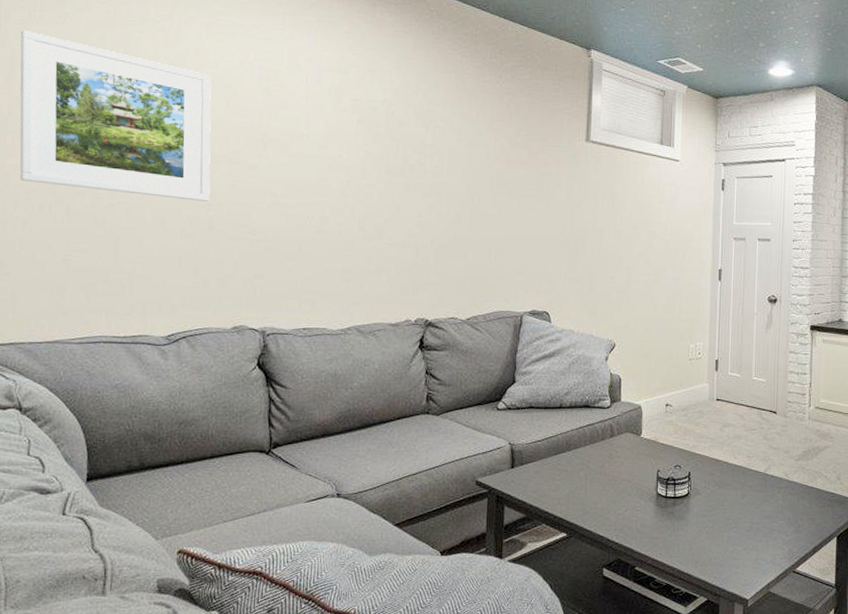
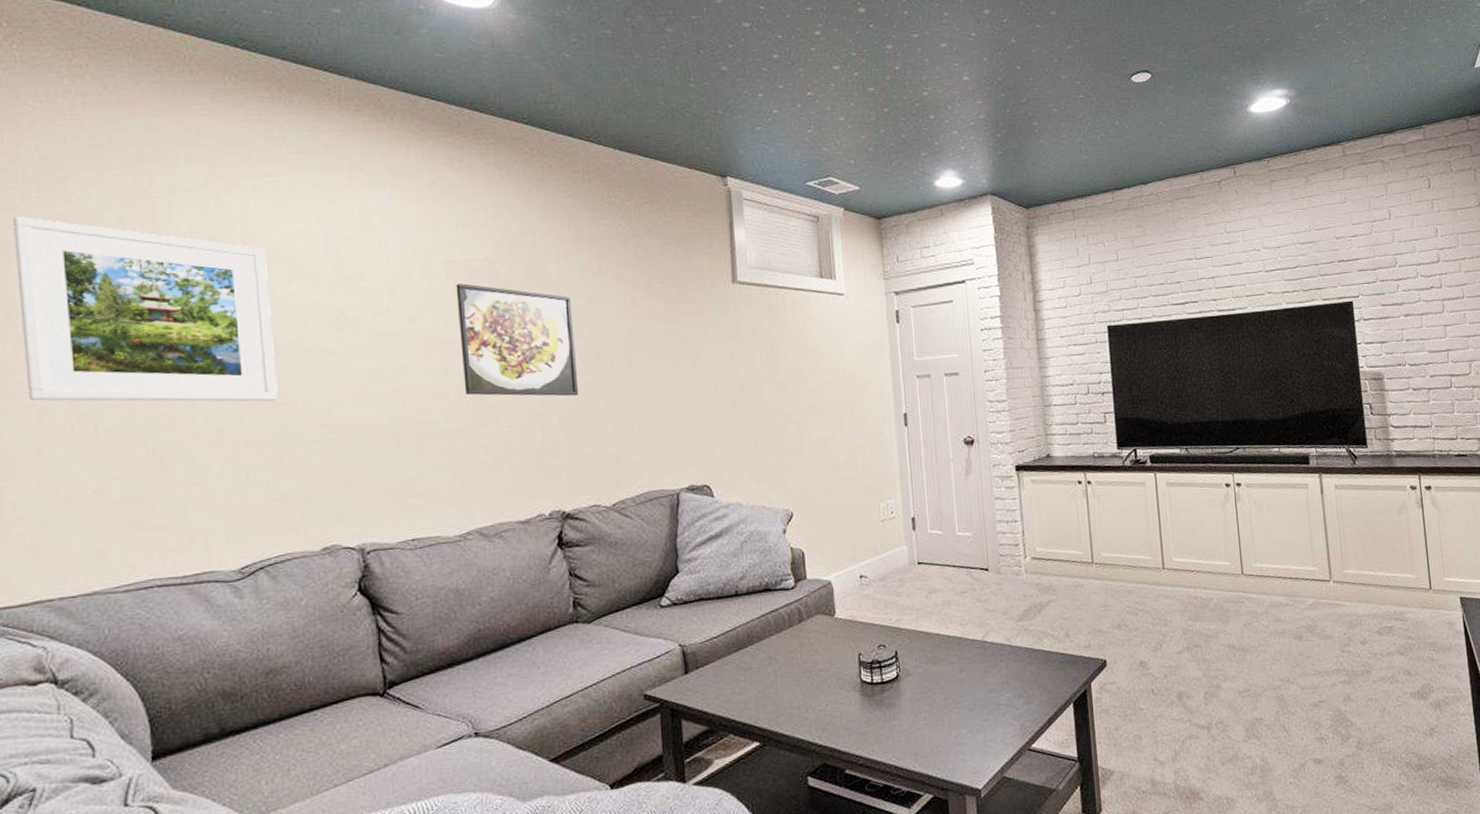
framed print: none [357,119,451,224] -> present [456,284,579,397]

